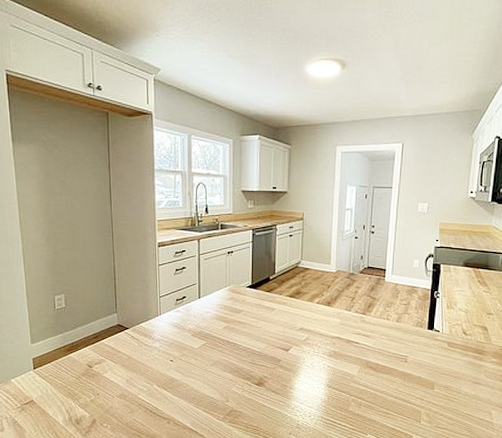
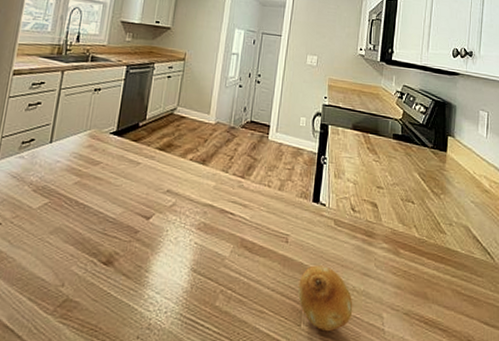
fruit: none [417,378,465,425] -> present [298,265,353,331]

